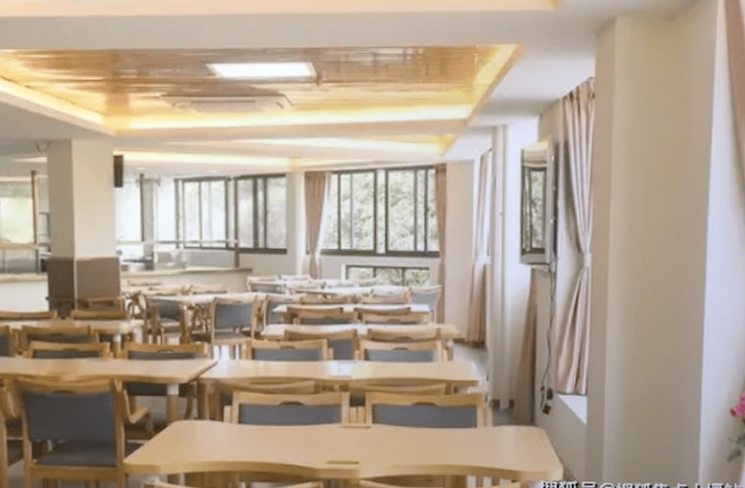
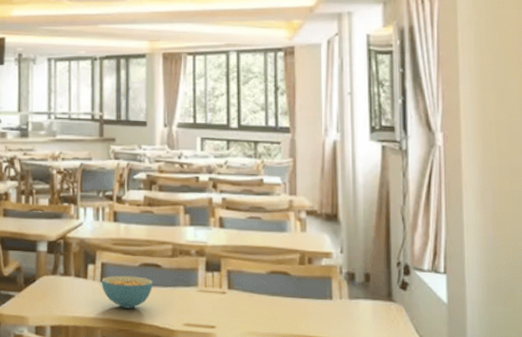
cereal bowl: none [238,416,295,450] -> present [101,275,154,309]

